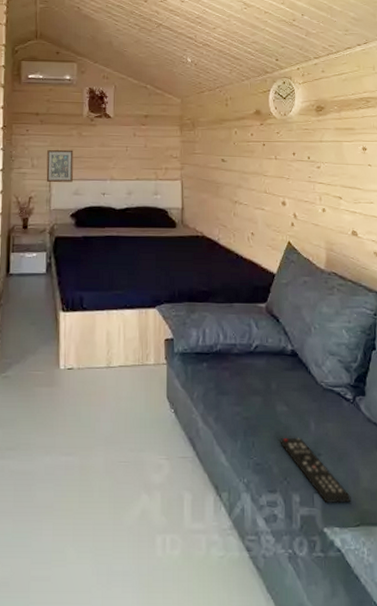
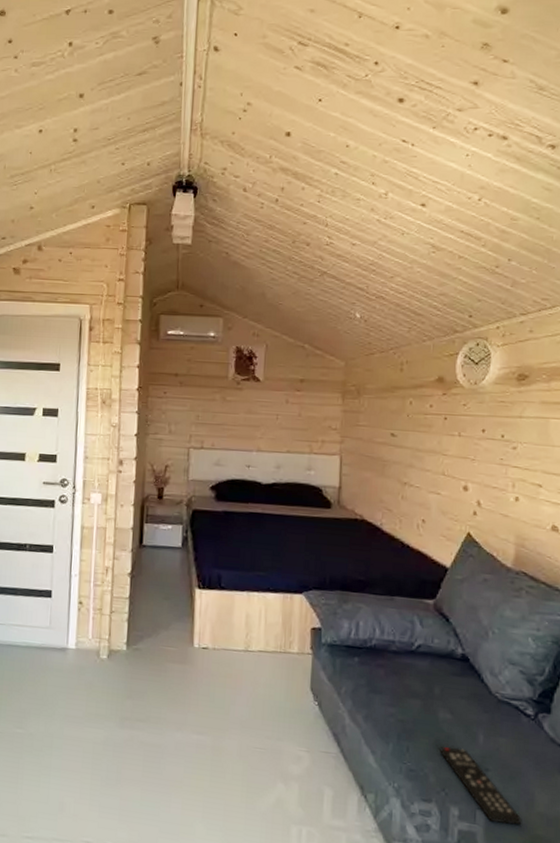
picture frame: present [46,149,74,183] -> none [184,415,216,452]

